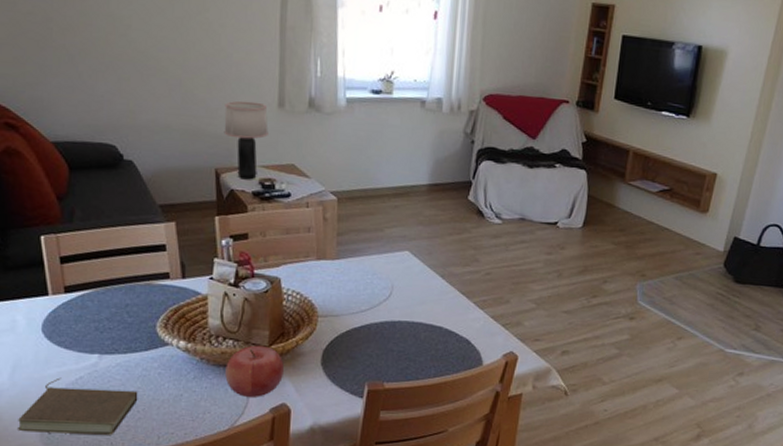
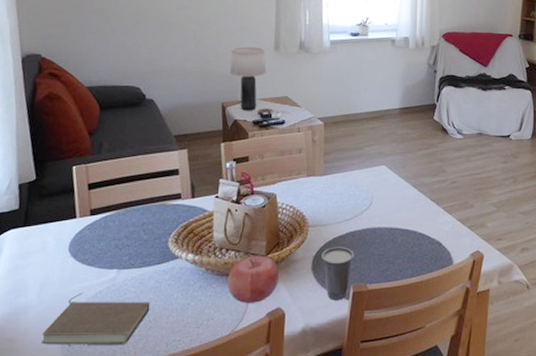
cup: none [333,339,371,399] -> present [321,245,355,300]

